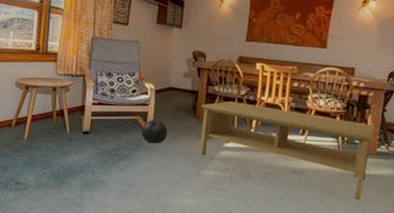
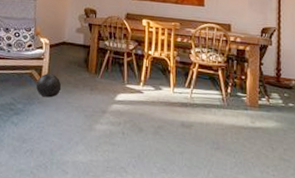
coffee table: present [199,101,376,200] -> none [91,55,255,154]

